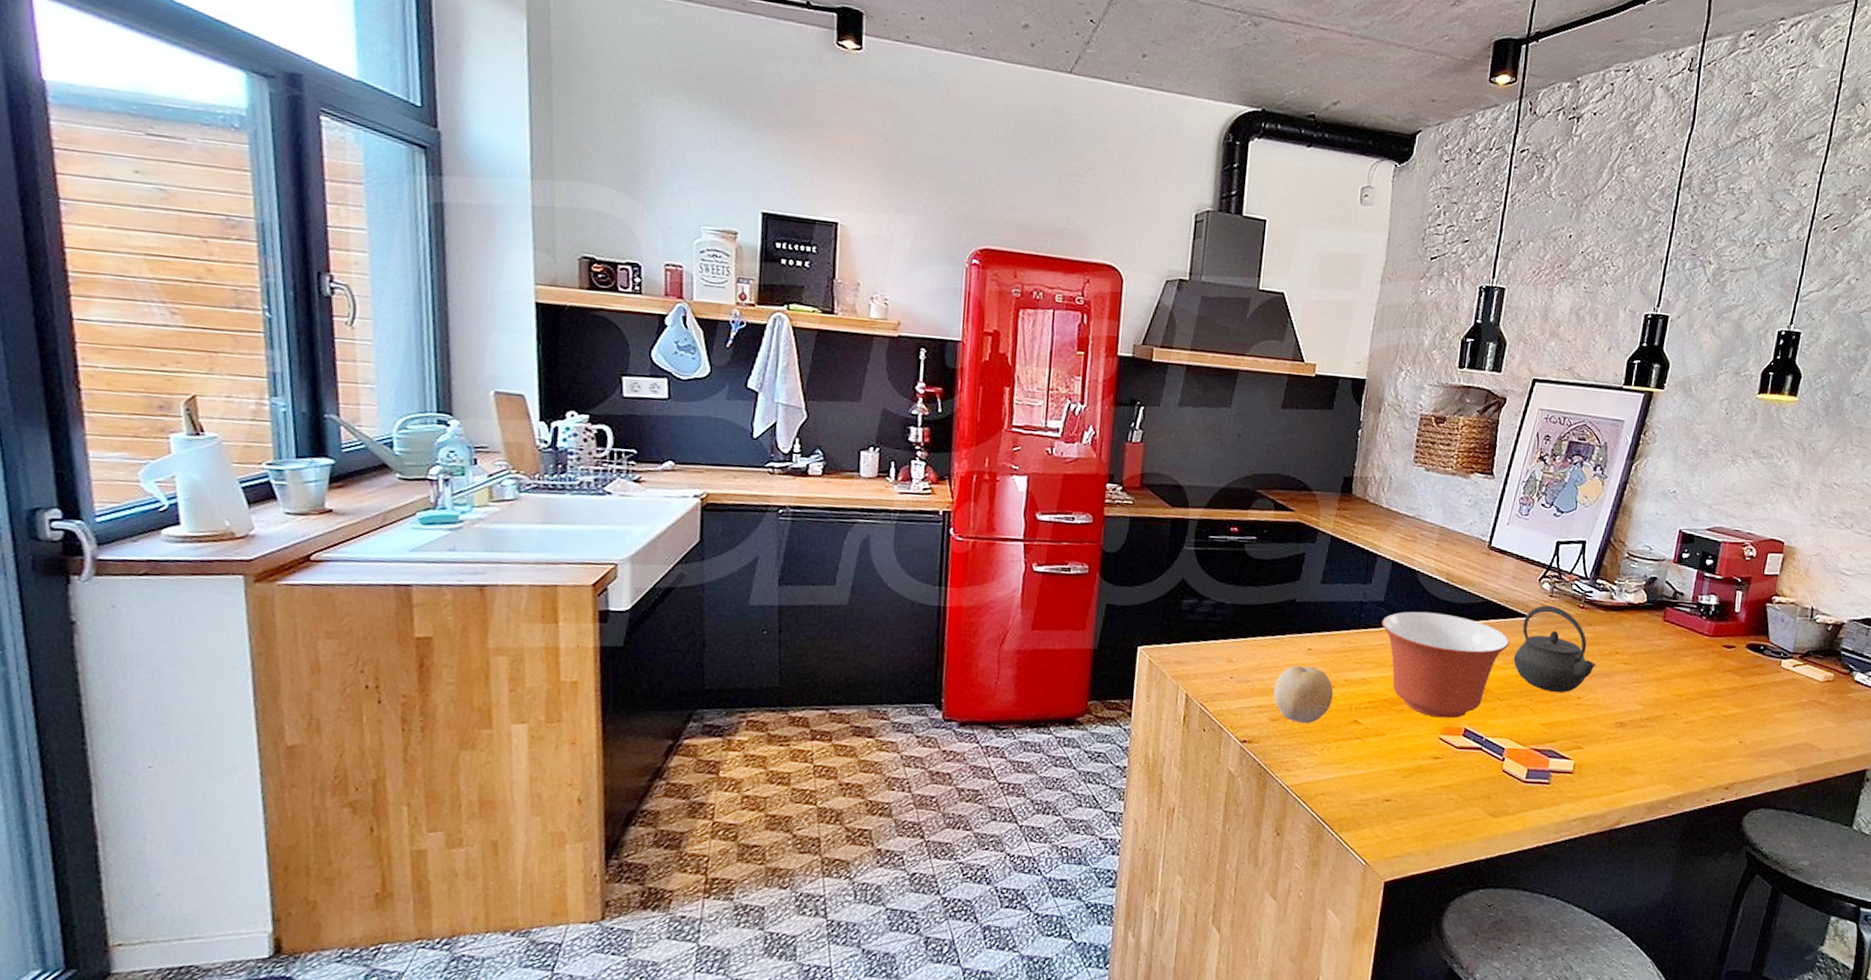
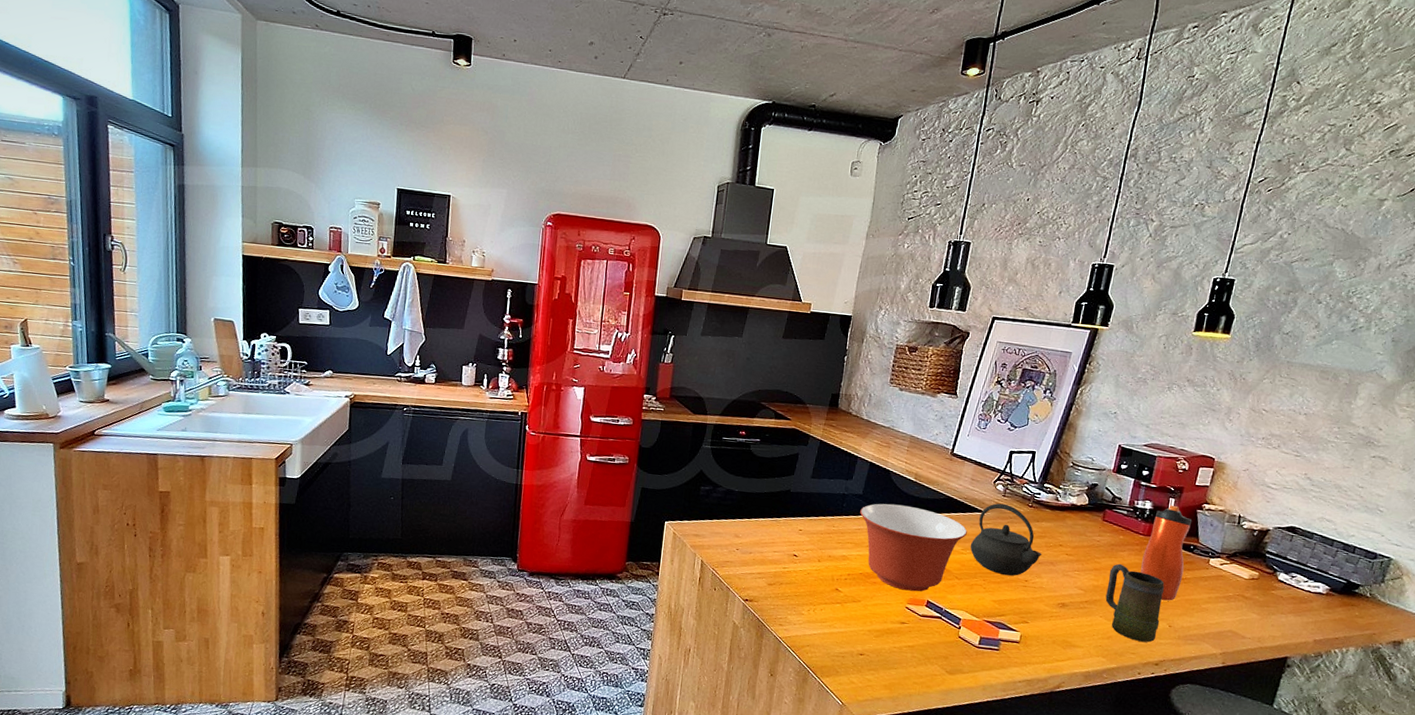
fruit: present [1273,665,1334,723] -> none [770,542,819,589]
mug: none [1668,671,1734,763] -> present [1105,563,1165,642]
water bottle: none [1707,599,1762,712] -> present [1140,505,1193,601]

